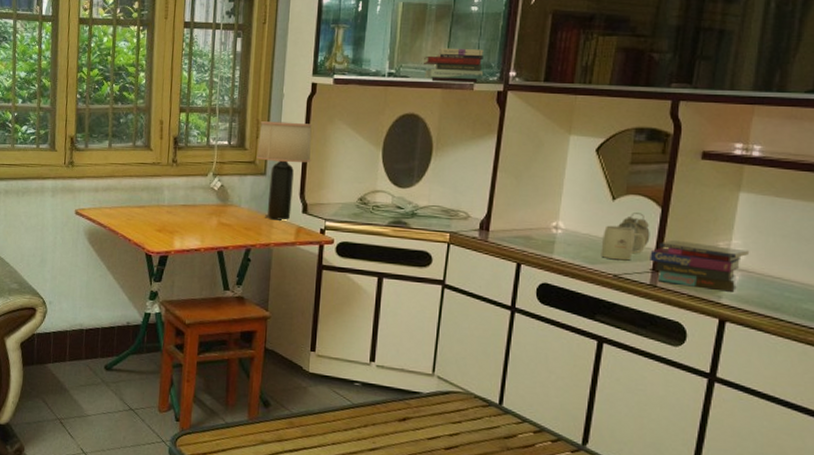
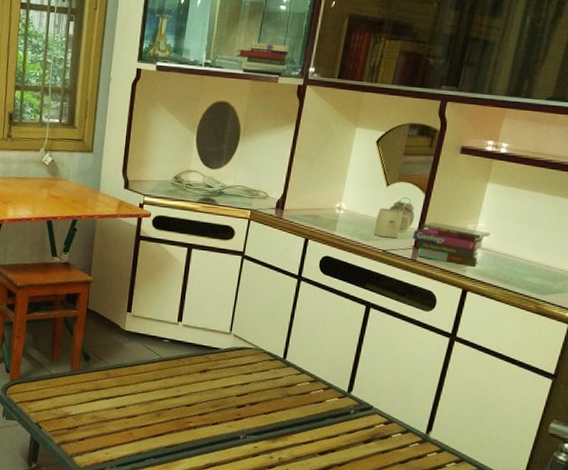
table lamp: present [256,121,312,221] -> none [84,102,136,195]

